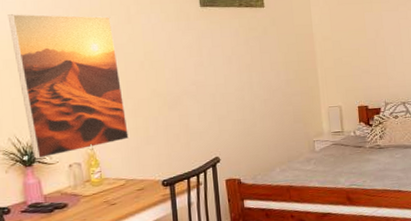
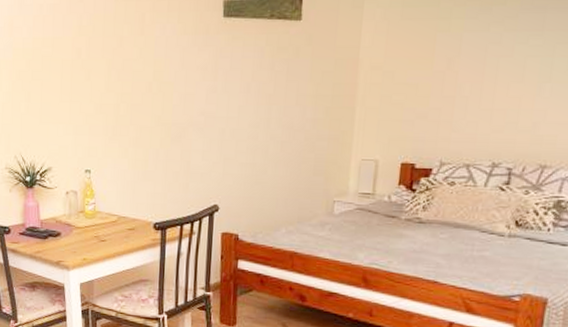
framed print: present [7,13,130,160] -> none [24,18,127,182]

